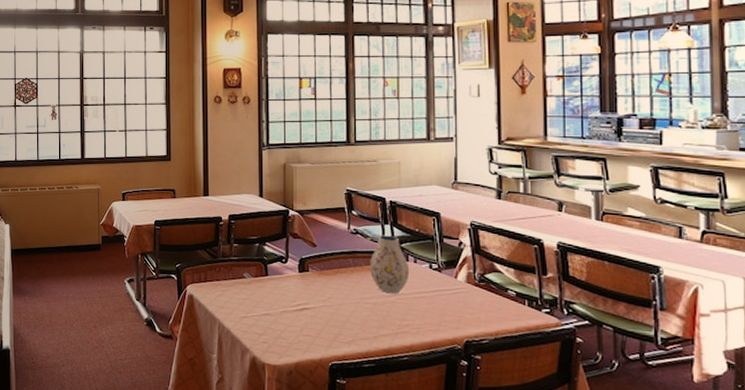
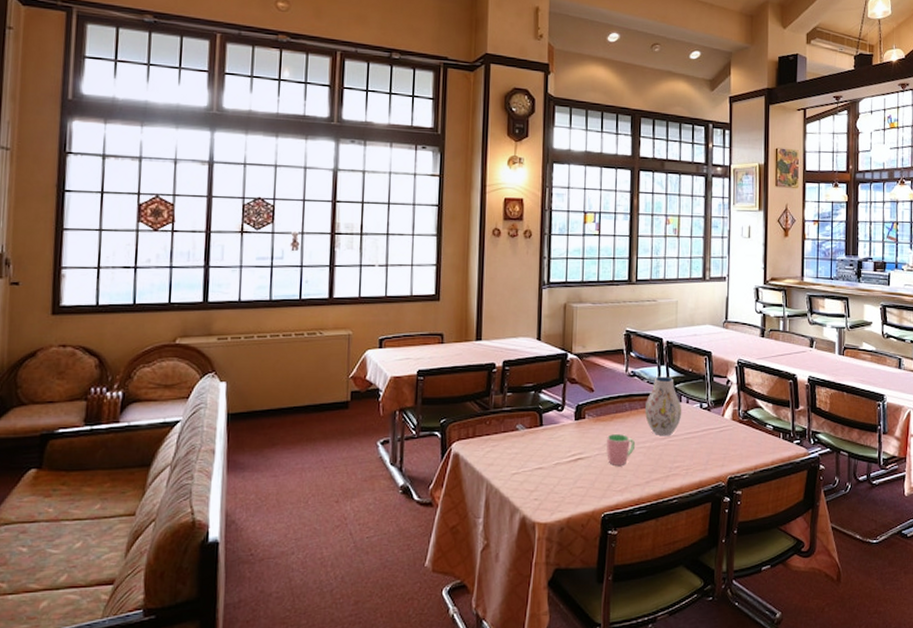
cup: none [332,287,361,319] -> present [607,433,636,465]

